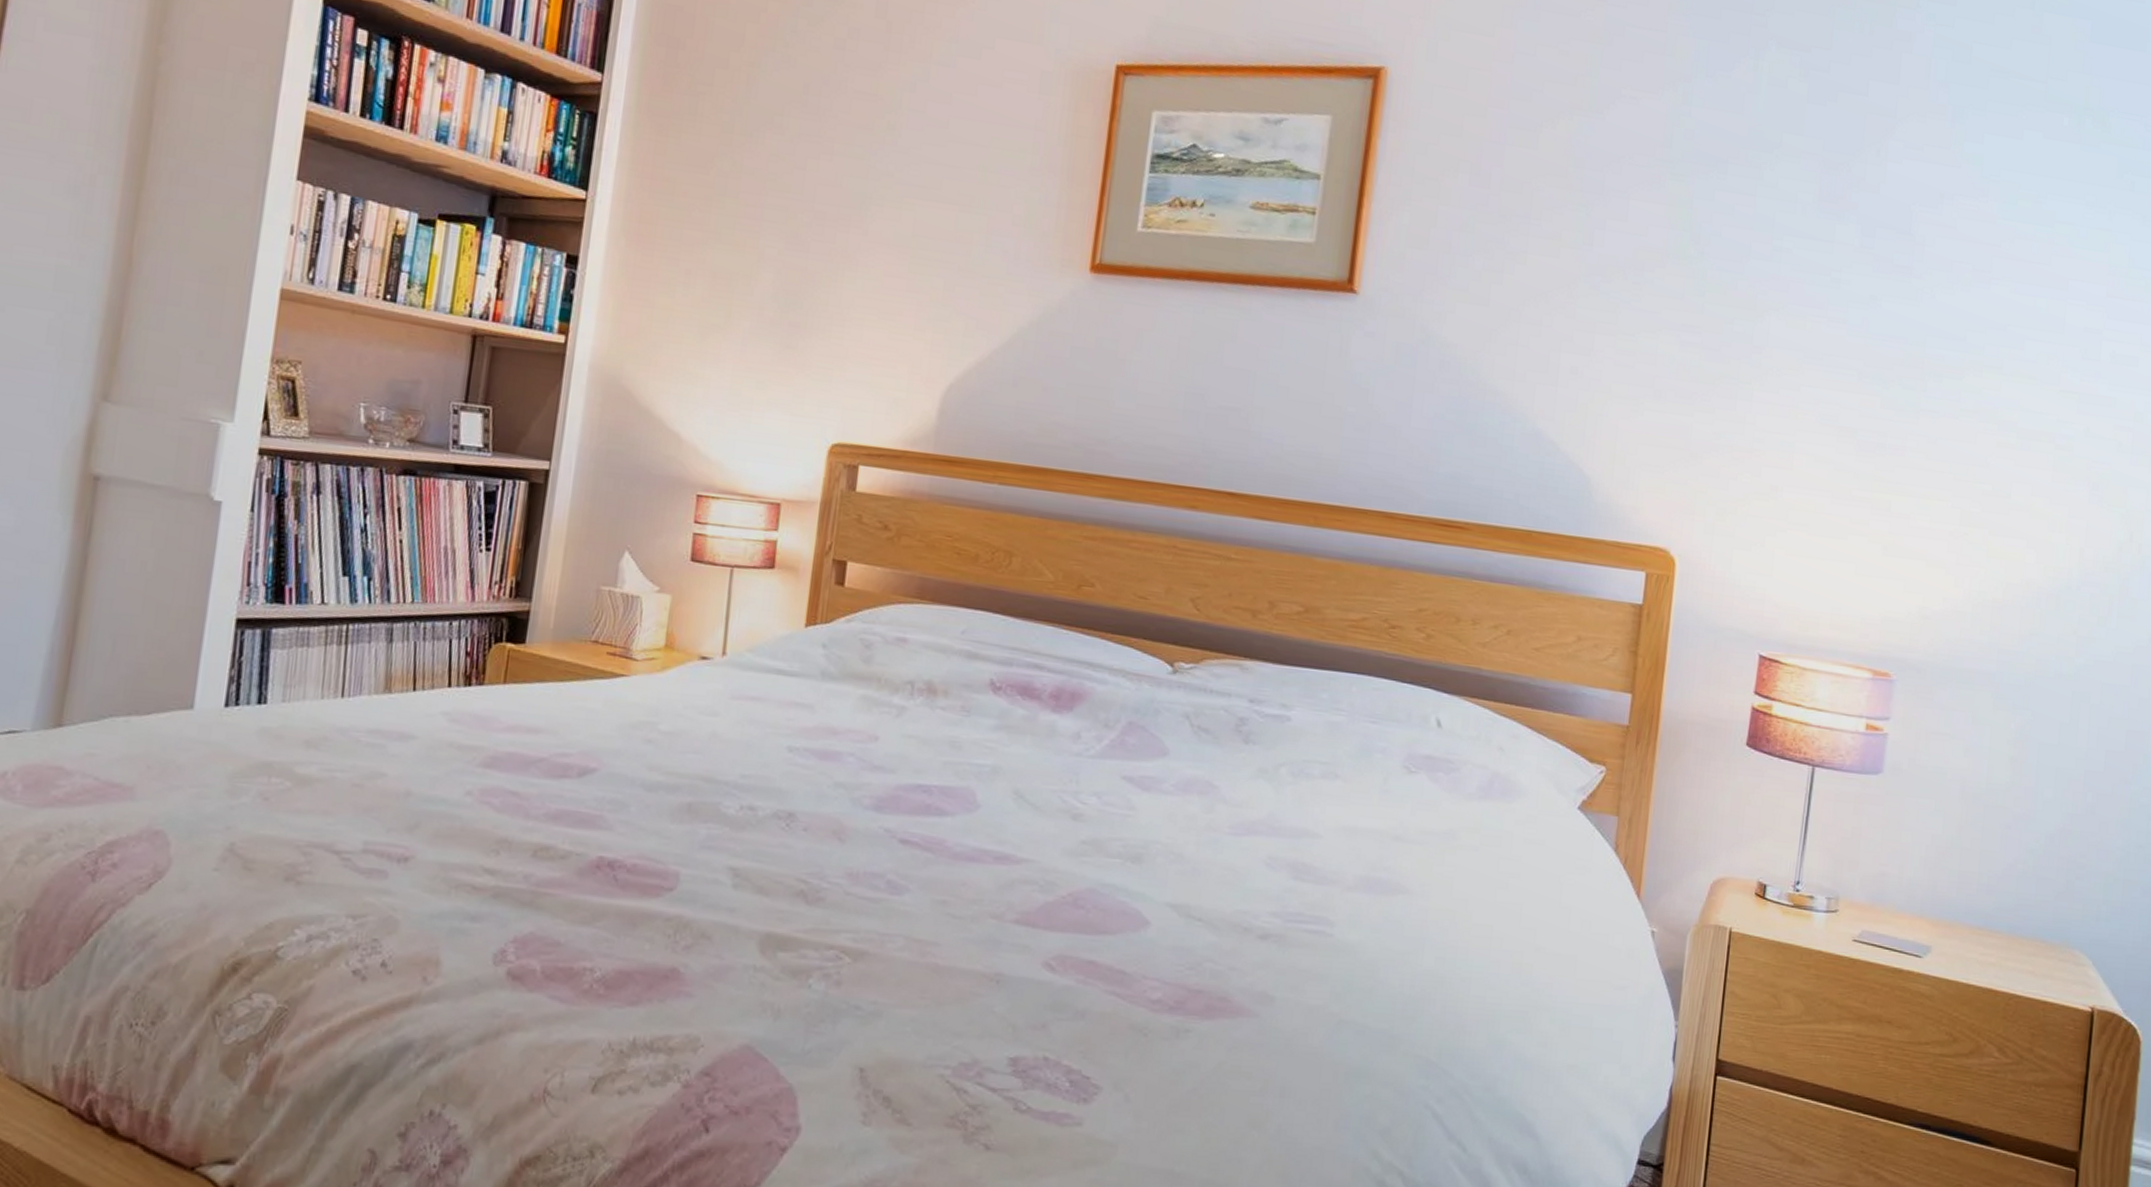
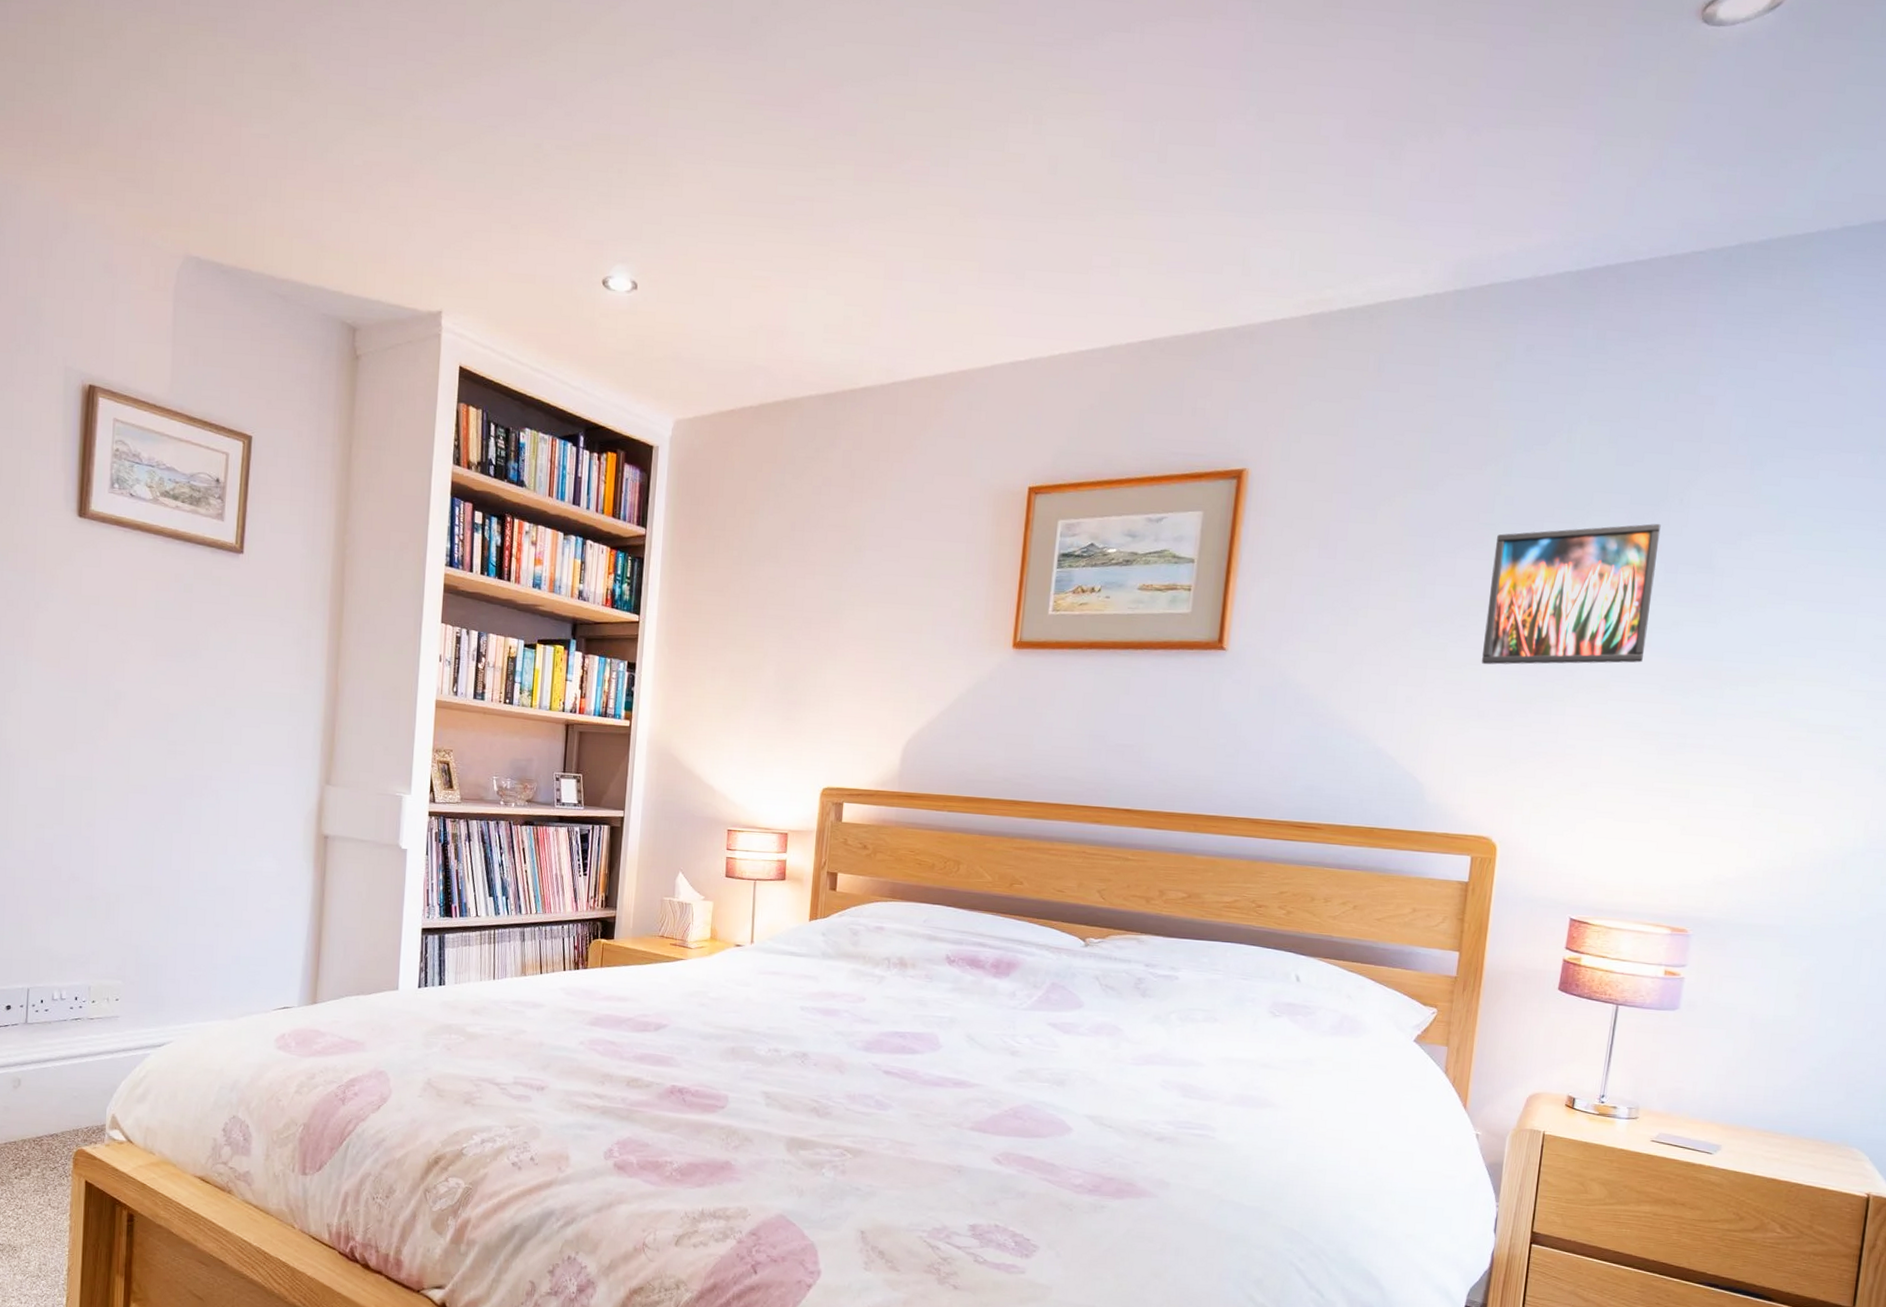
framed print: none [1657,174,1857,343] -> present [1481,523,1661,665]

